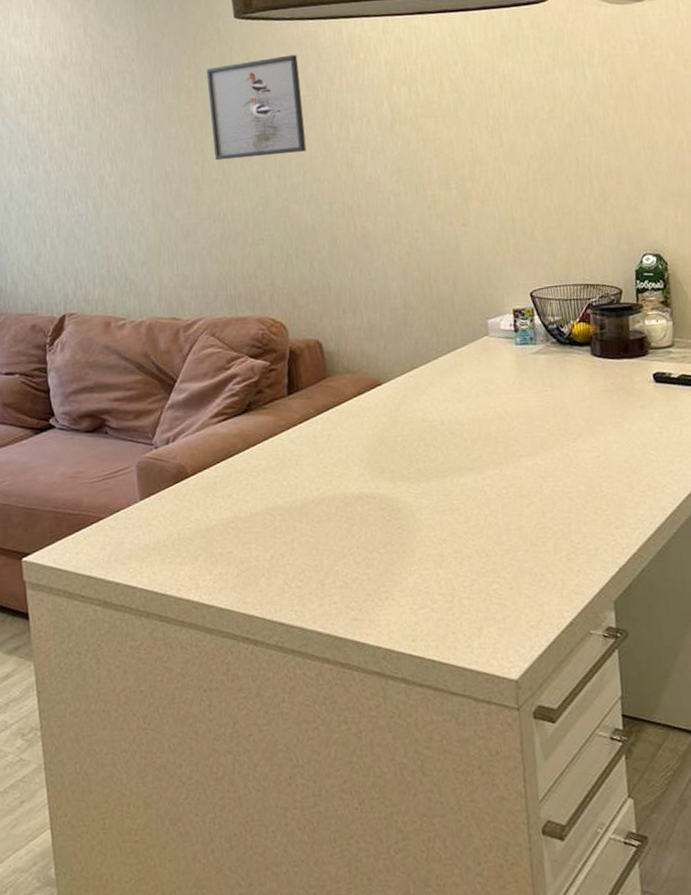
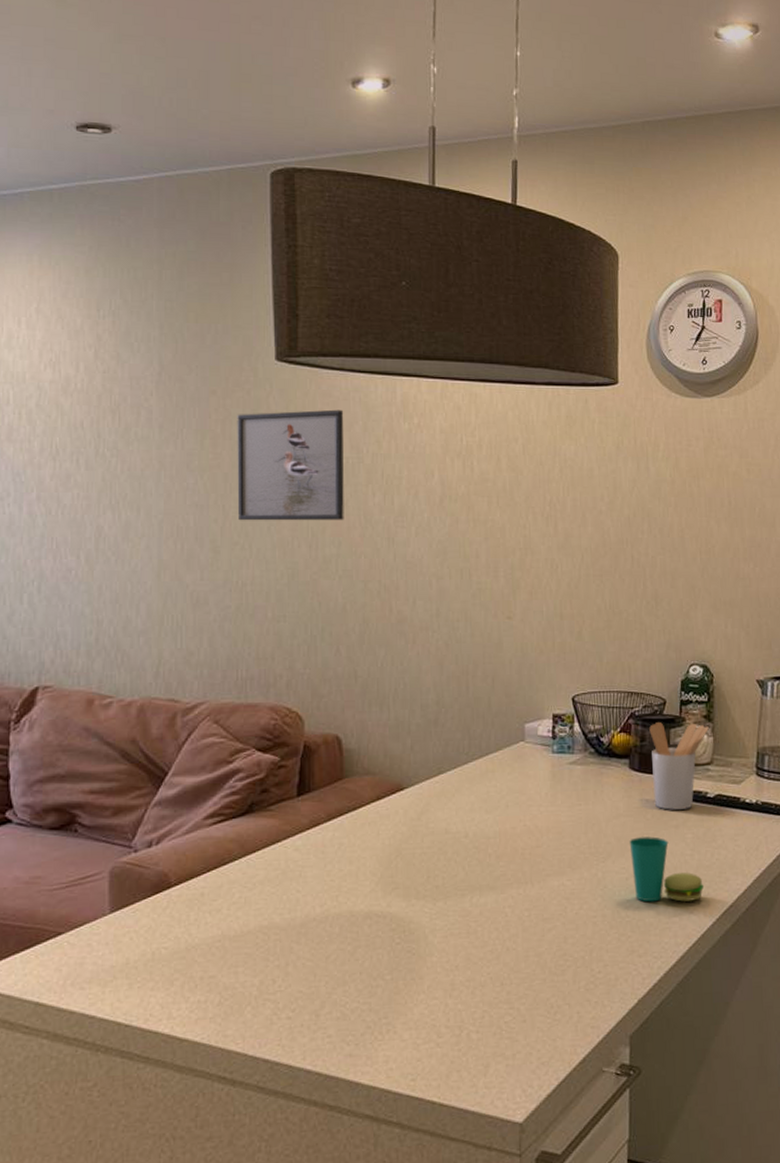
cup: none [597,417,676,478] -> present [629,836,705,902]
utensil holder: none [608,309,667,392] -> present [649,721,709,810]

